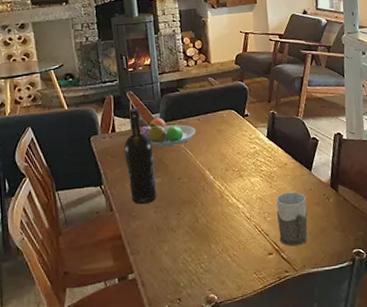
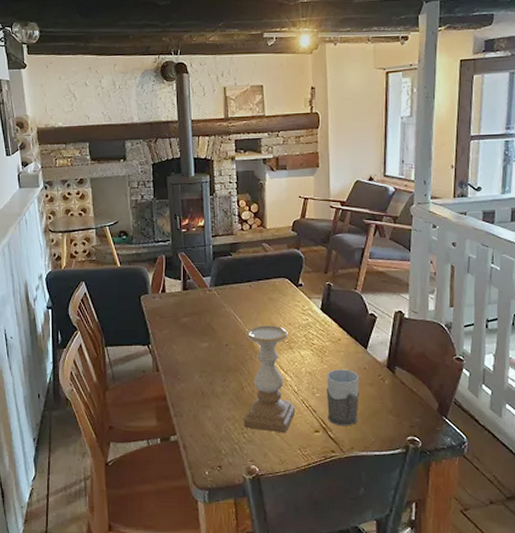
wine bottle: present [124,107,157,205] -> none [174,269,204,368]
fruit bowl: present [140,117,197,147] -> none [190,280,247,311]
candle holder: none [198,156,249,259] -> present [243,325,296,433]

